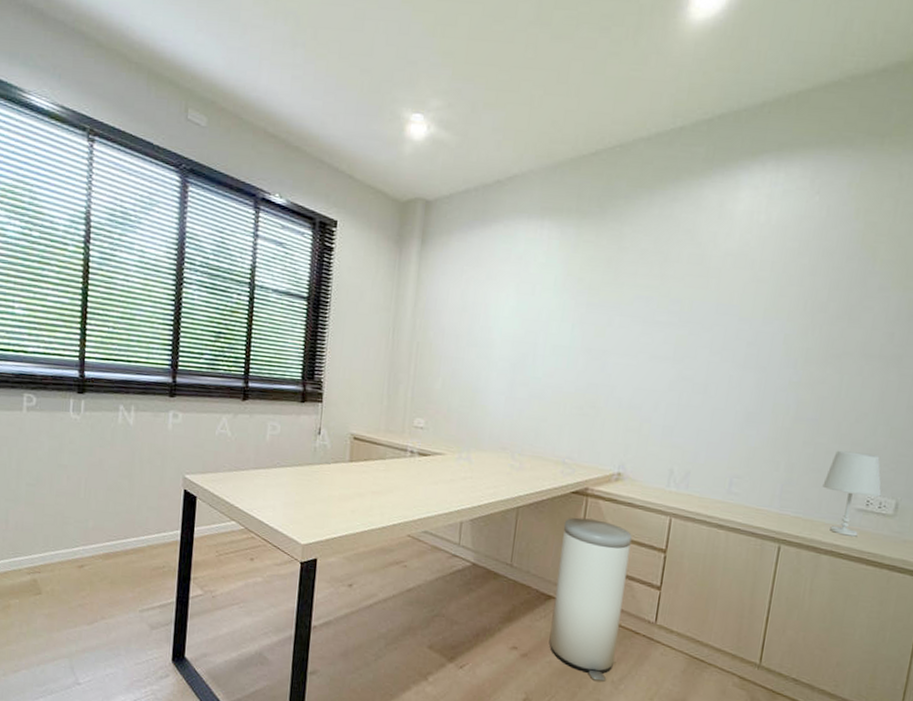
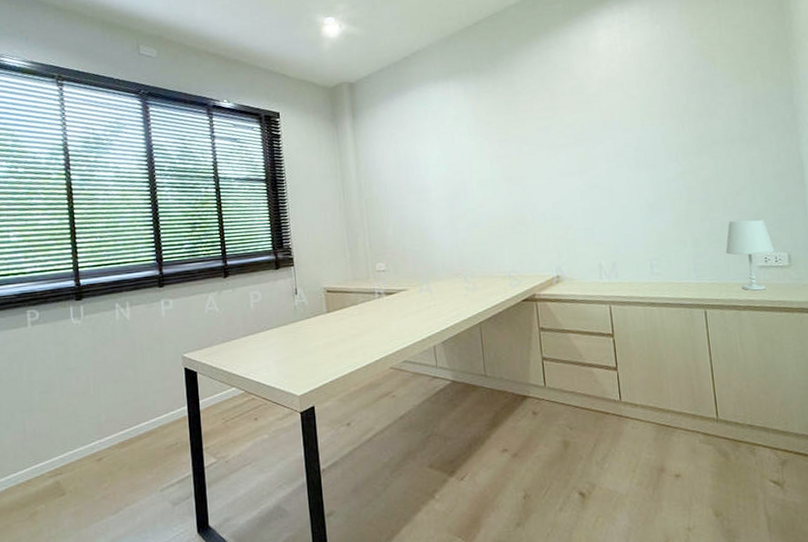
pedal bin: present [549,517,632,682] -> none [522,319,595,465]

